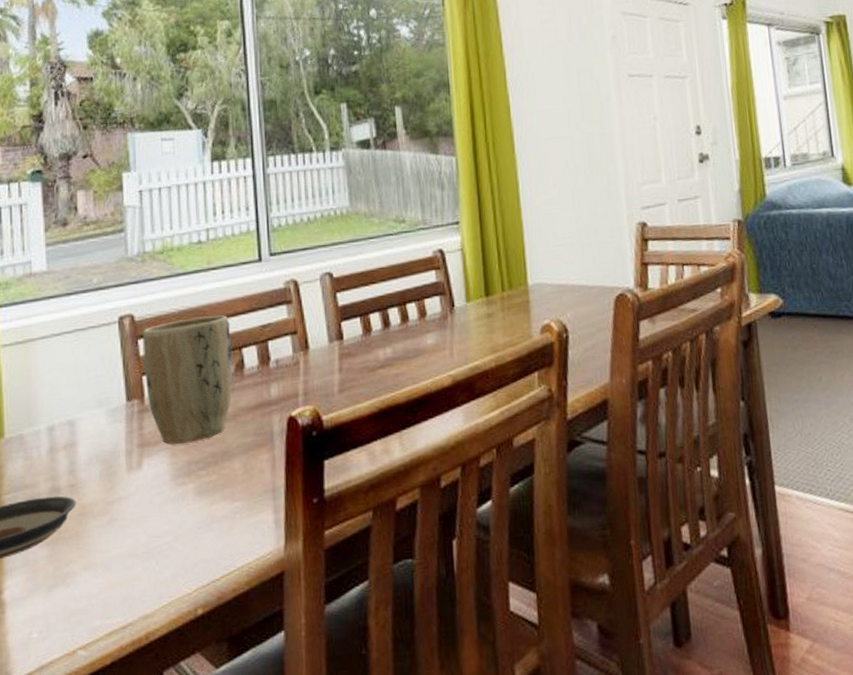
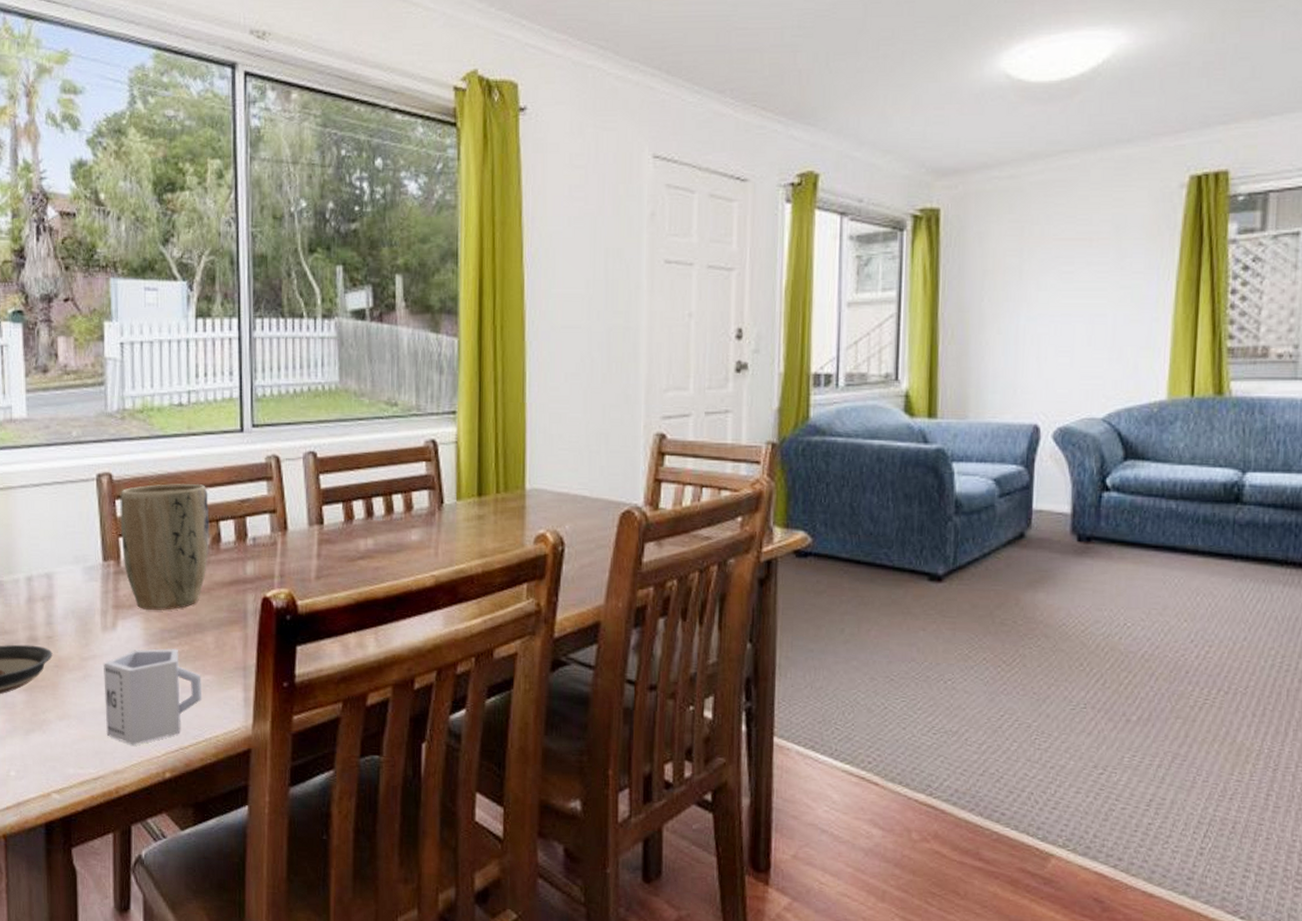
cup: none [129,480,232,586] -> present [102,649,201,745]

